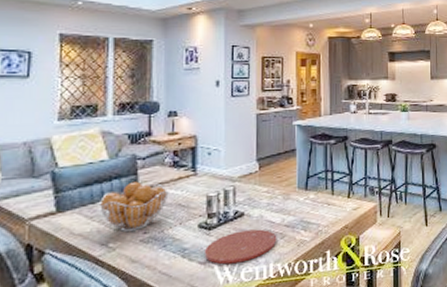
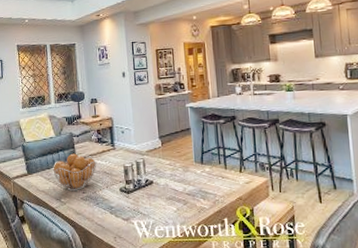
plate: present [204,229,277,265] -> none [125,195,181,222]

